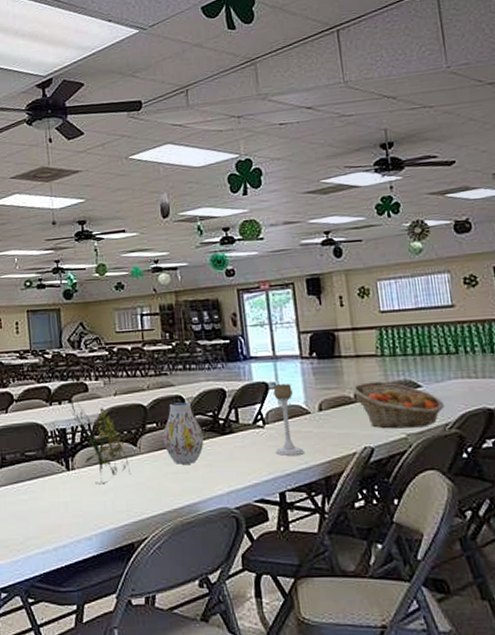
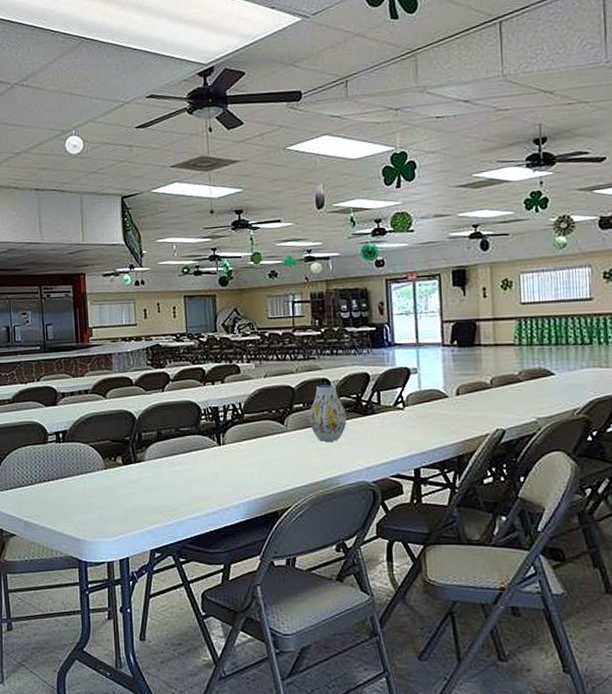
flower arrangement: present [70,398,132,485] -> none [223,378,278,458]
candle holder: present [273,384,305,456] -> none [412,369,441,436]
fruit basket: present [351,381,444,429] -> none [488,369,575,413]

